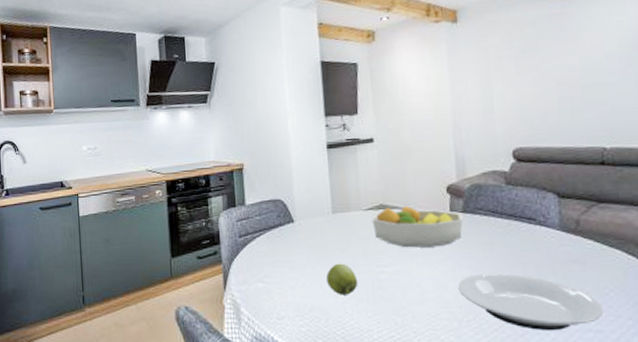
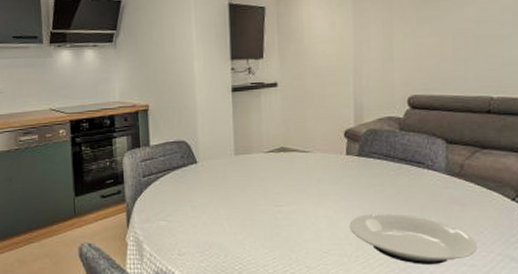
apple: present [326,263,359,295] -> none [227,203,257,233]
fruit bowl: present [372,205,463,248] -> none [272,149,358,189]

